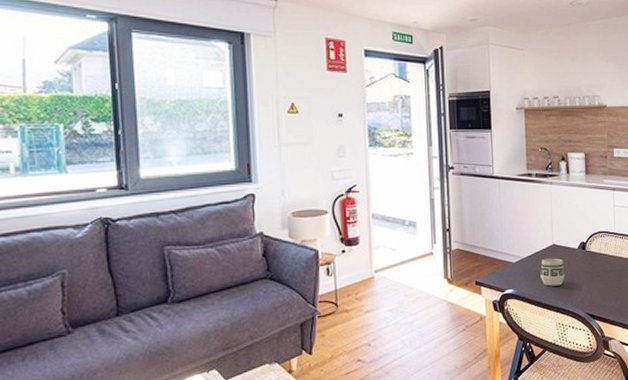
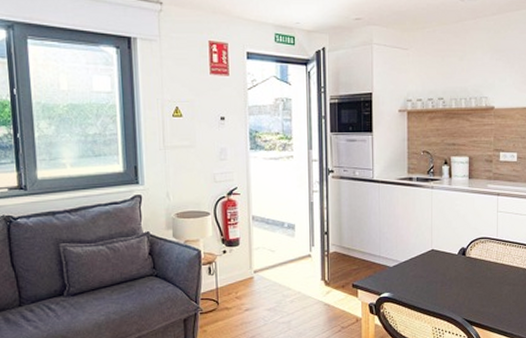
cup: present [540,258,565,286] -> none [418,263,443,291]

